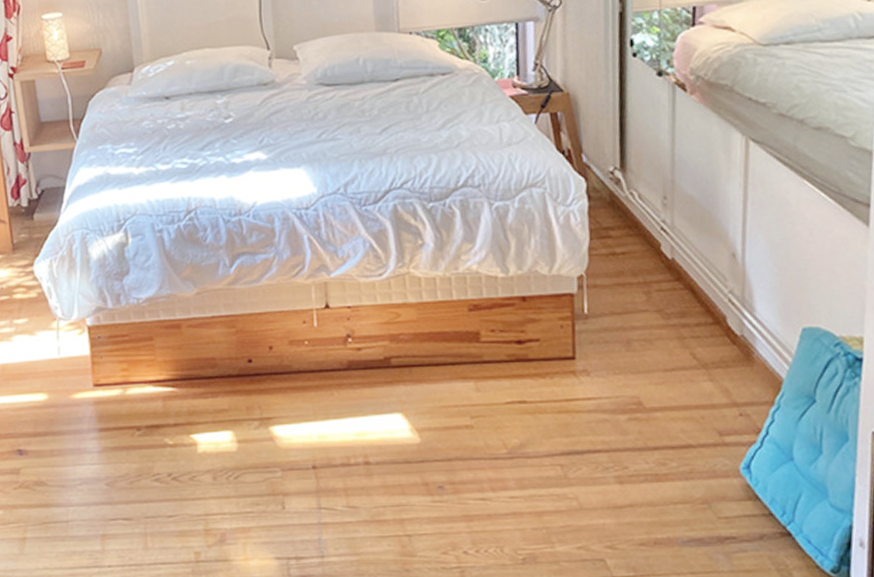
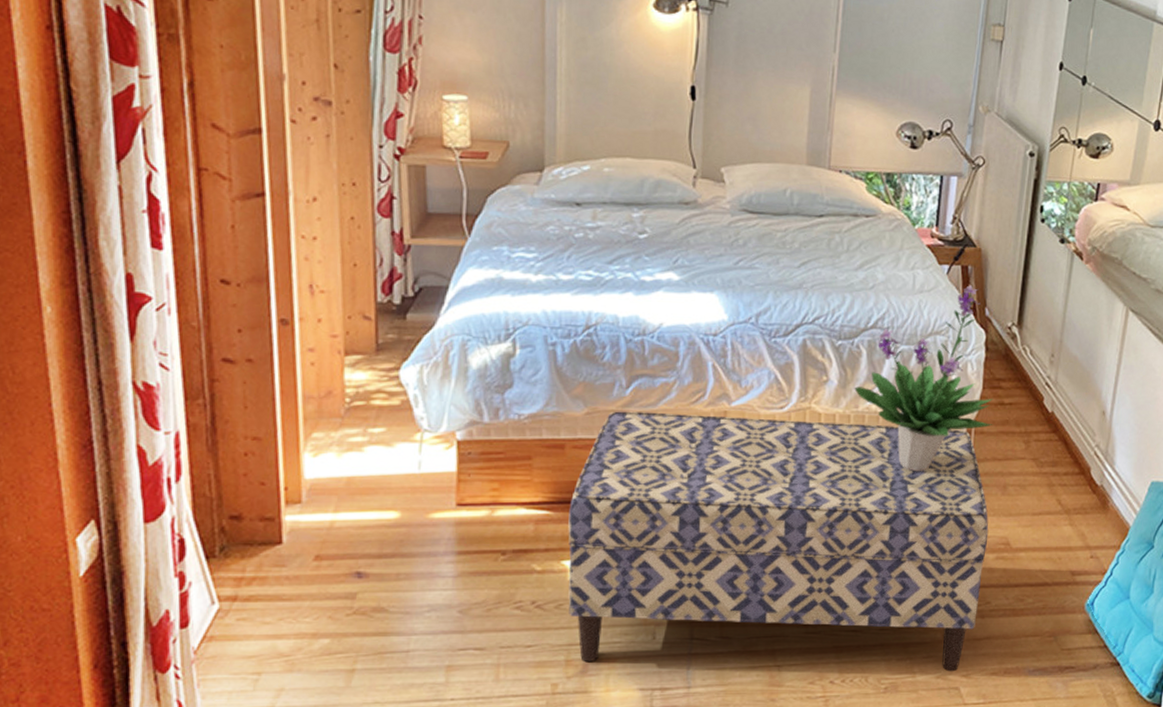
bench: none [191,284,617,542] -> present [568,411,989,672]
potted plant: none [452,132,607,332] -> present [854,285,994,472]

